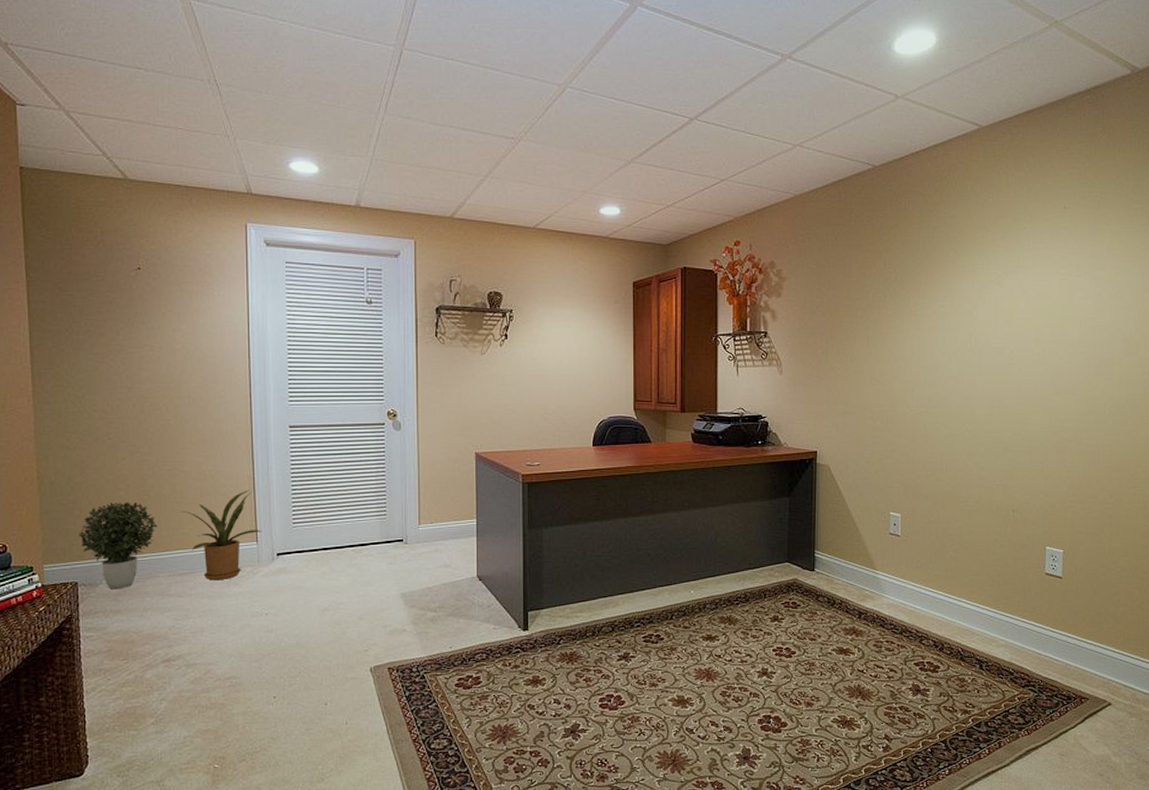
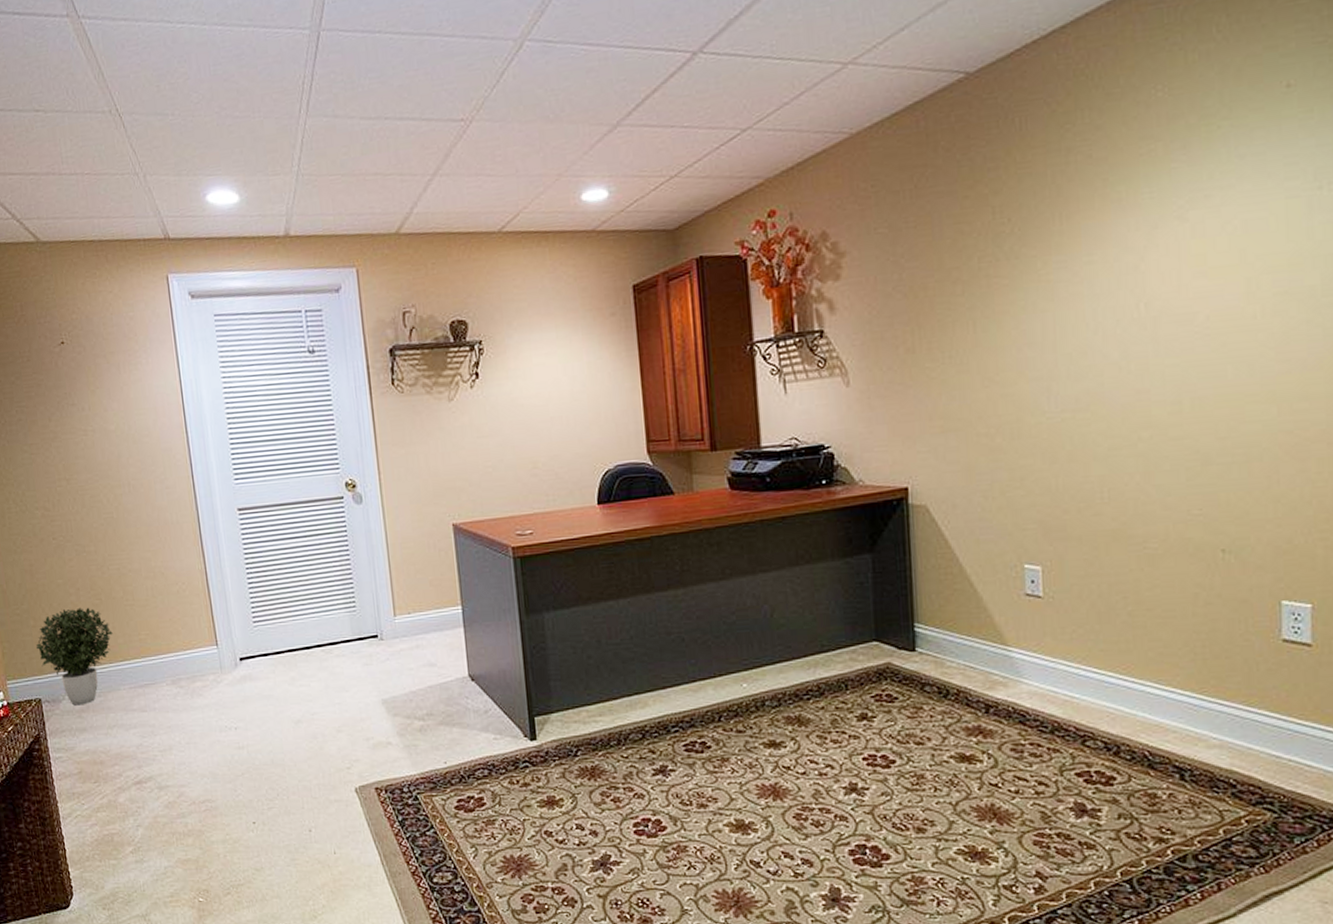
house plant: present [180,489,263,581] -> none [133,586,222,692]

